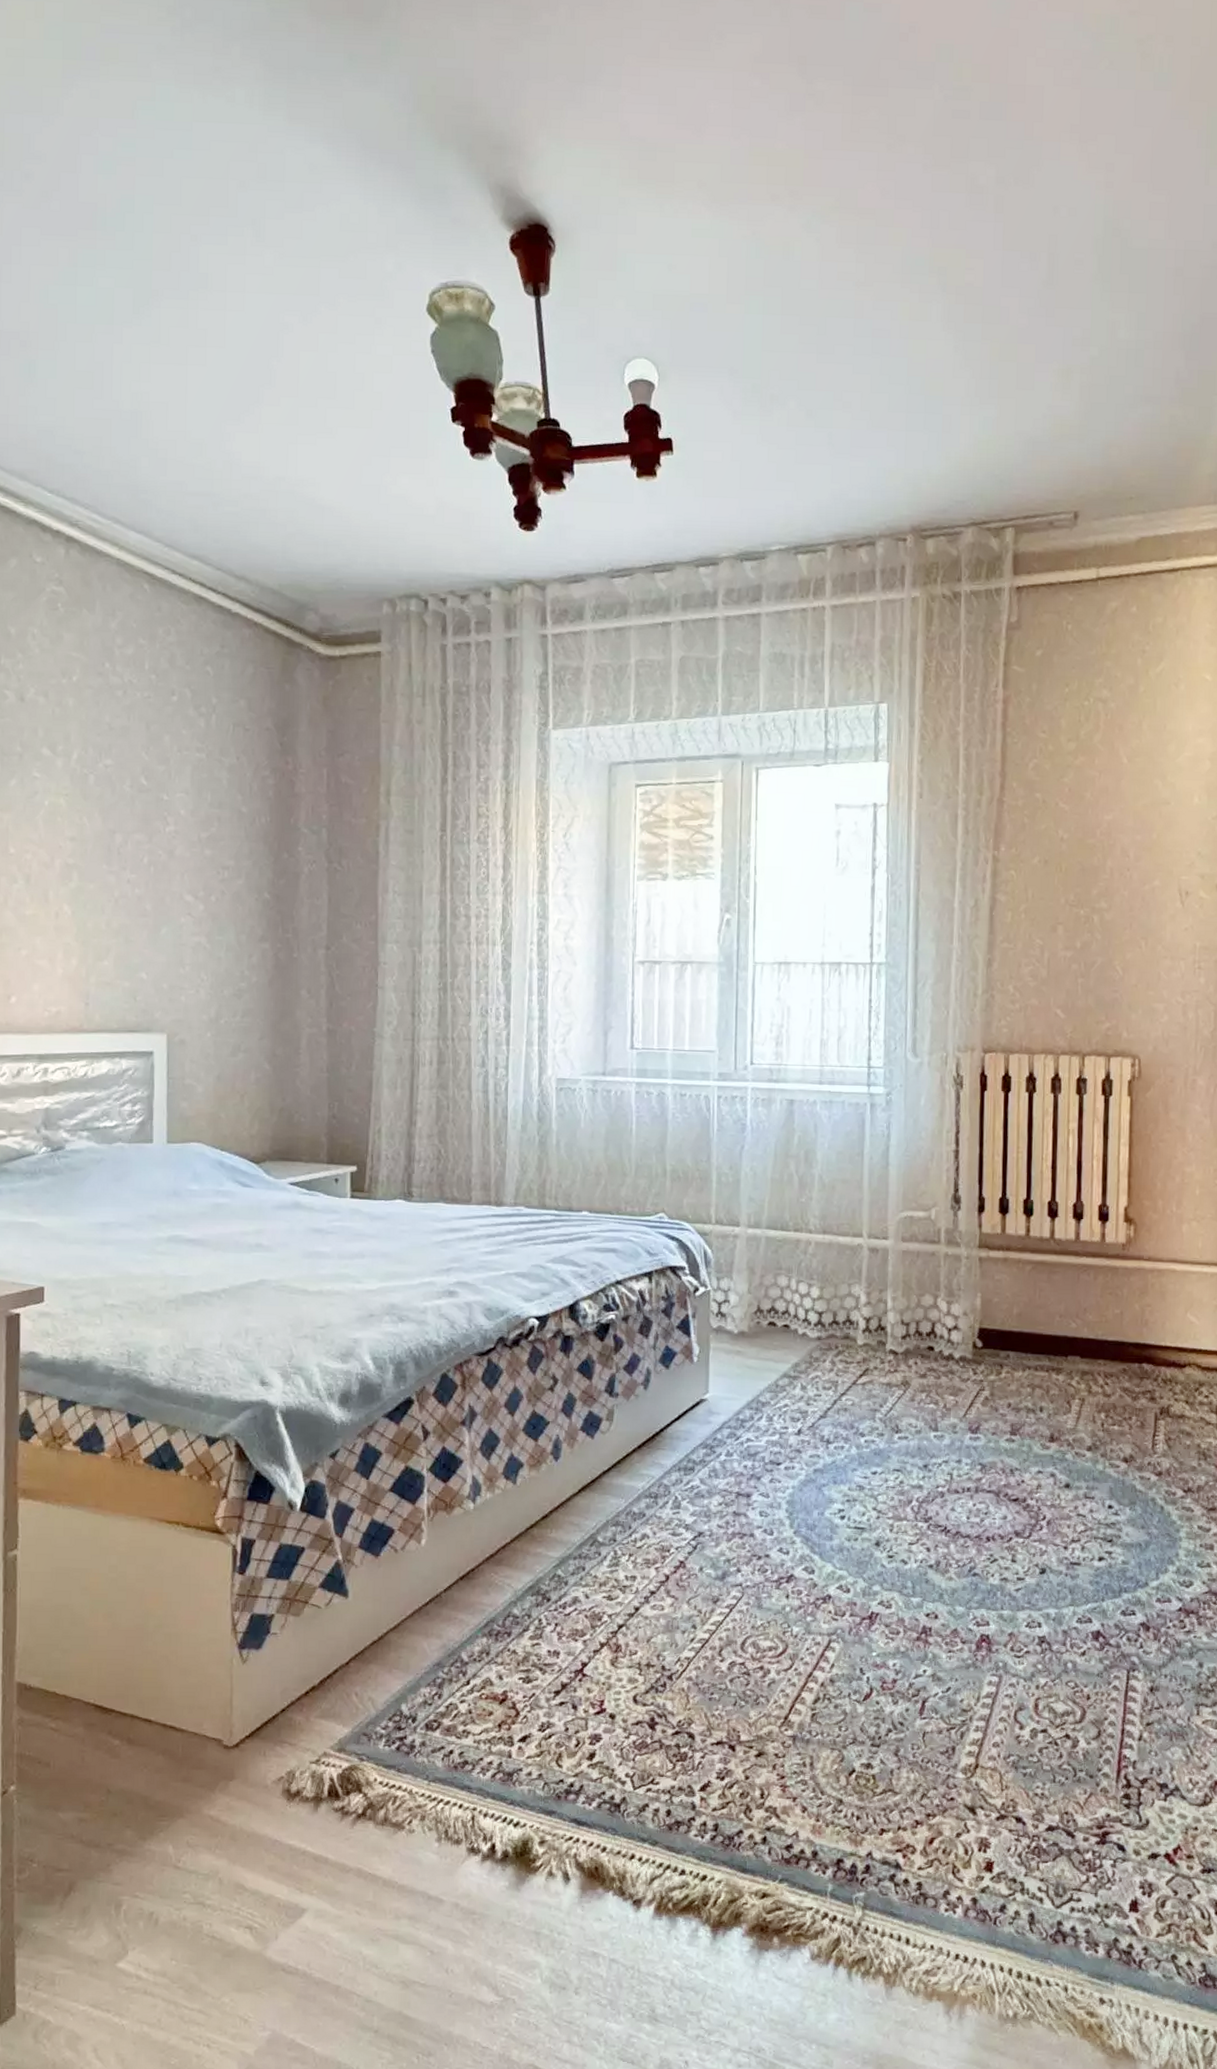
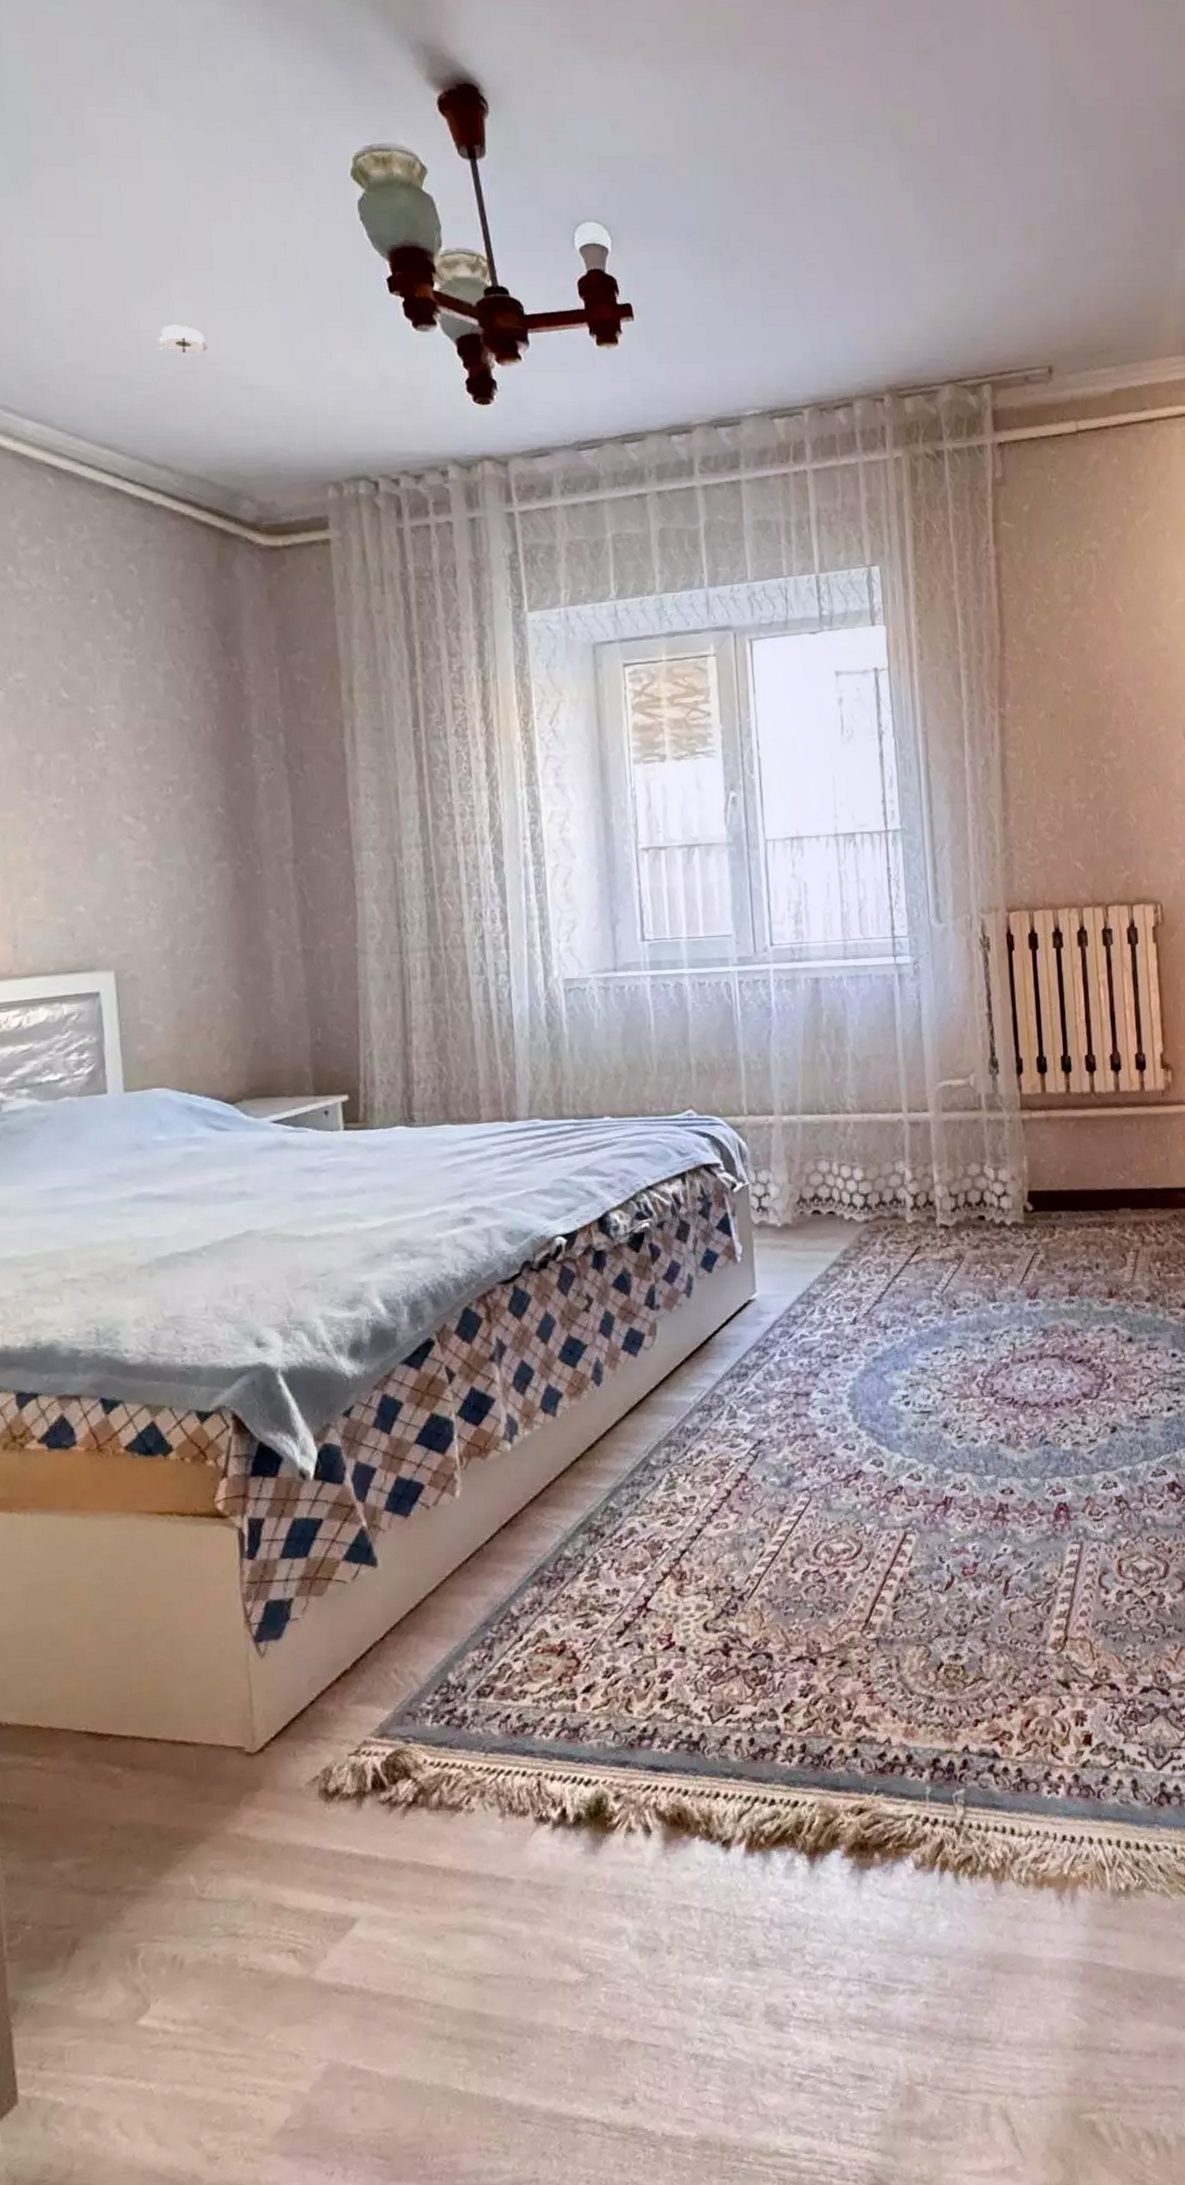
smoke detector: none [244,447,290,475] -> present [155,325,210,354]

